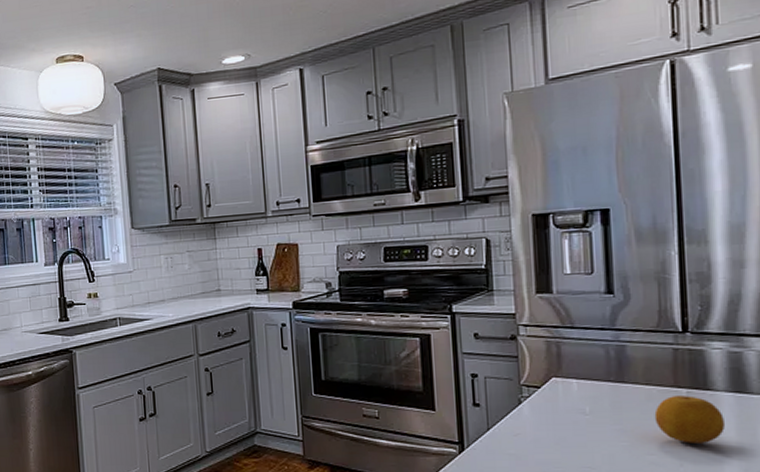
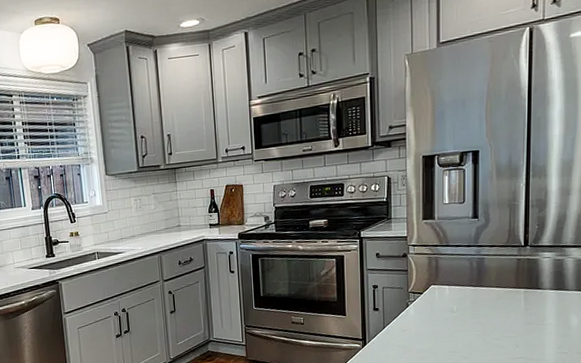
fruit: present [654,396,725,443] -> none [501,294,548,330]

